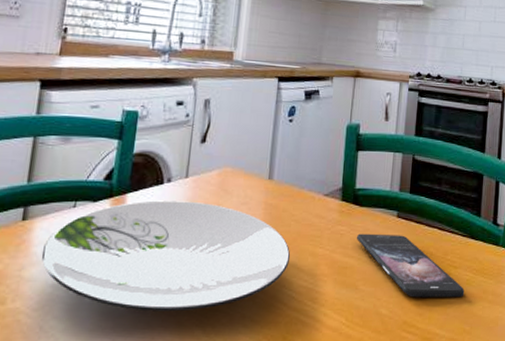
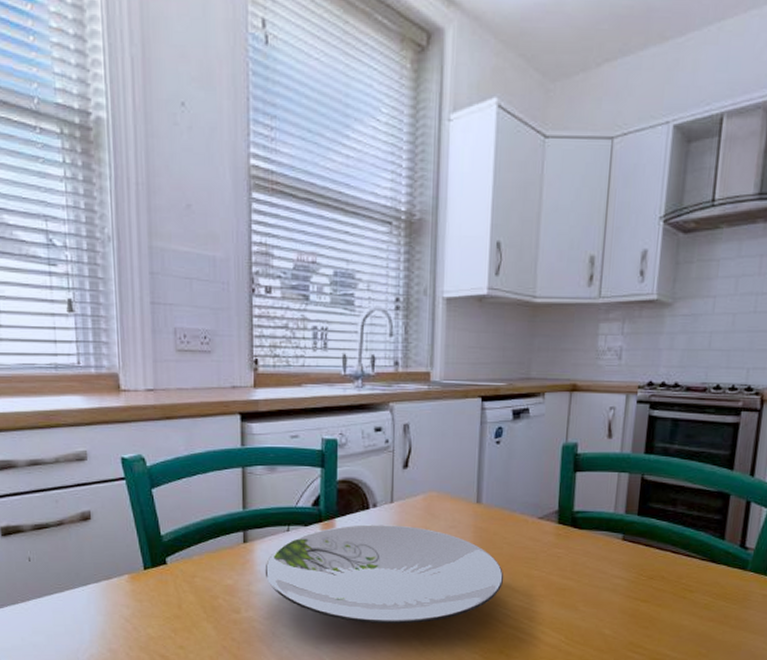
smartphone: present [356,233,465,298] -> none [575,556,702,622]

